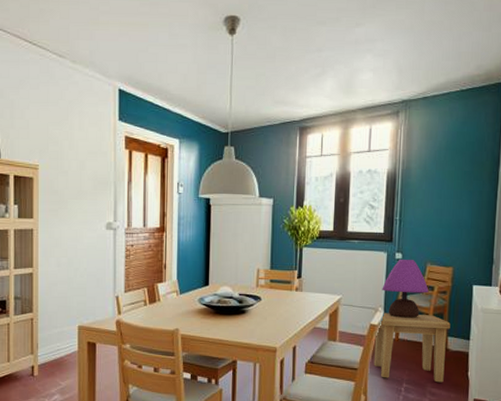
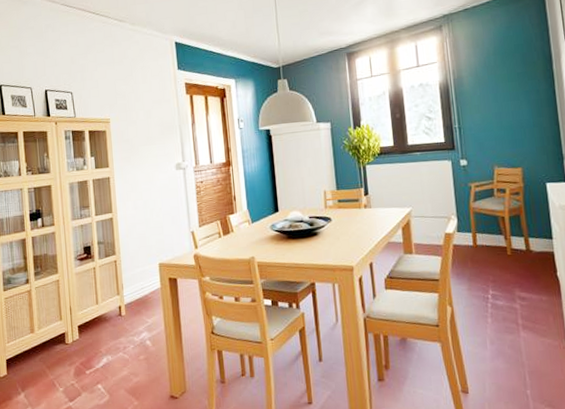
side table: present [373,313,451,383] -> none [451,217,532,287]
table lamp: present [382,260,429,318] -> none [451,165,501,224]

